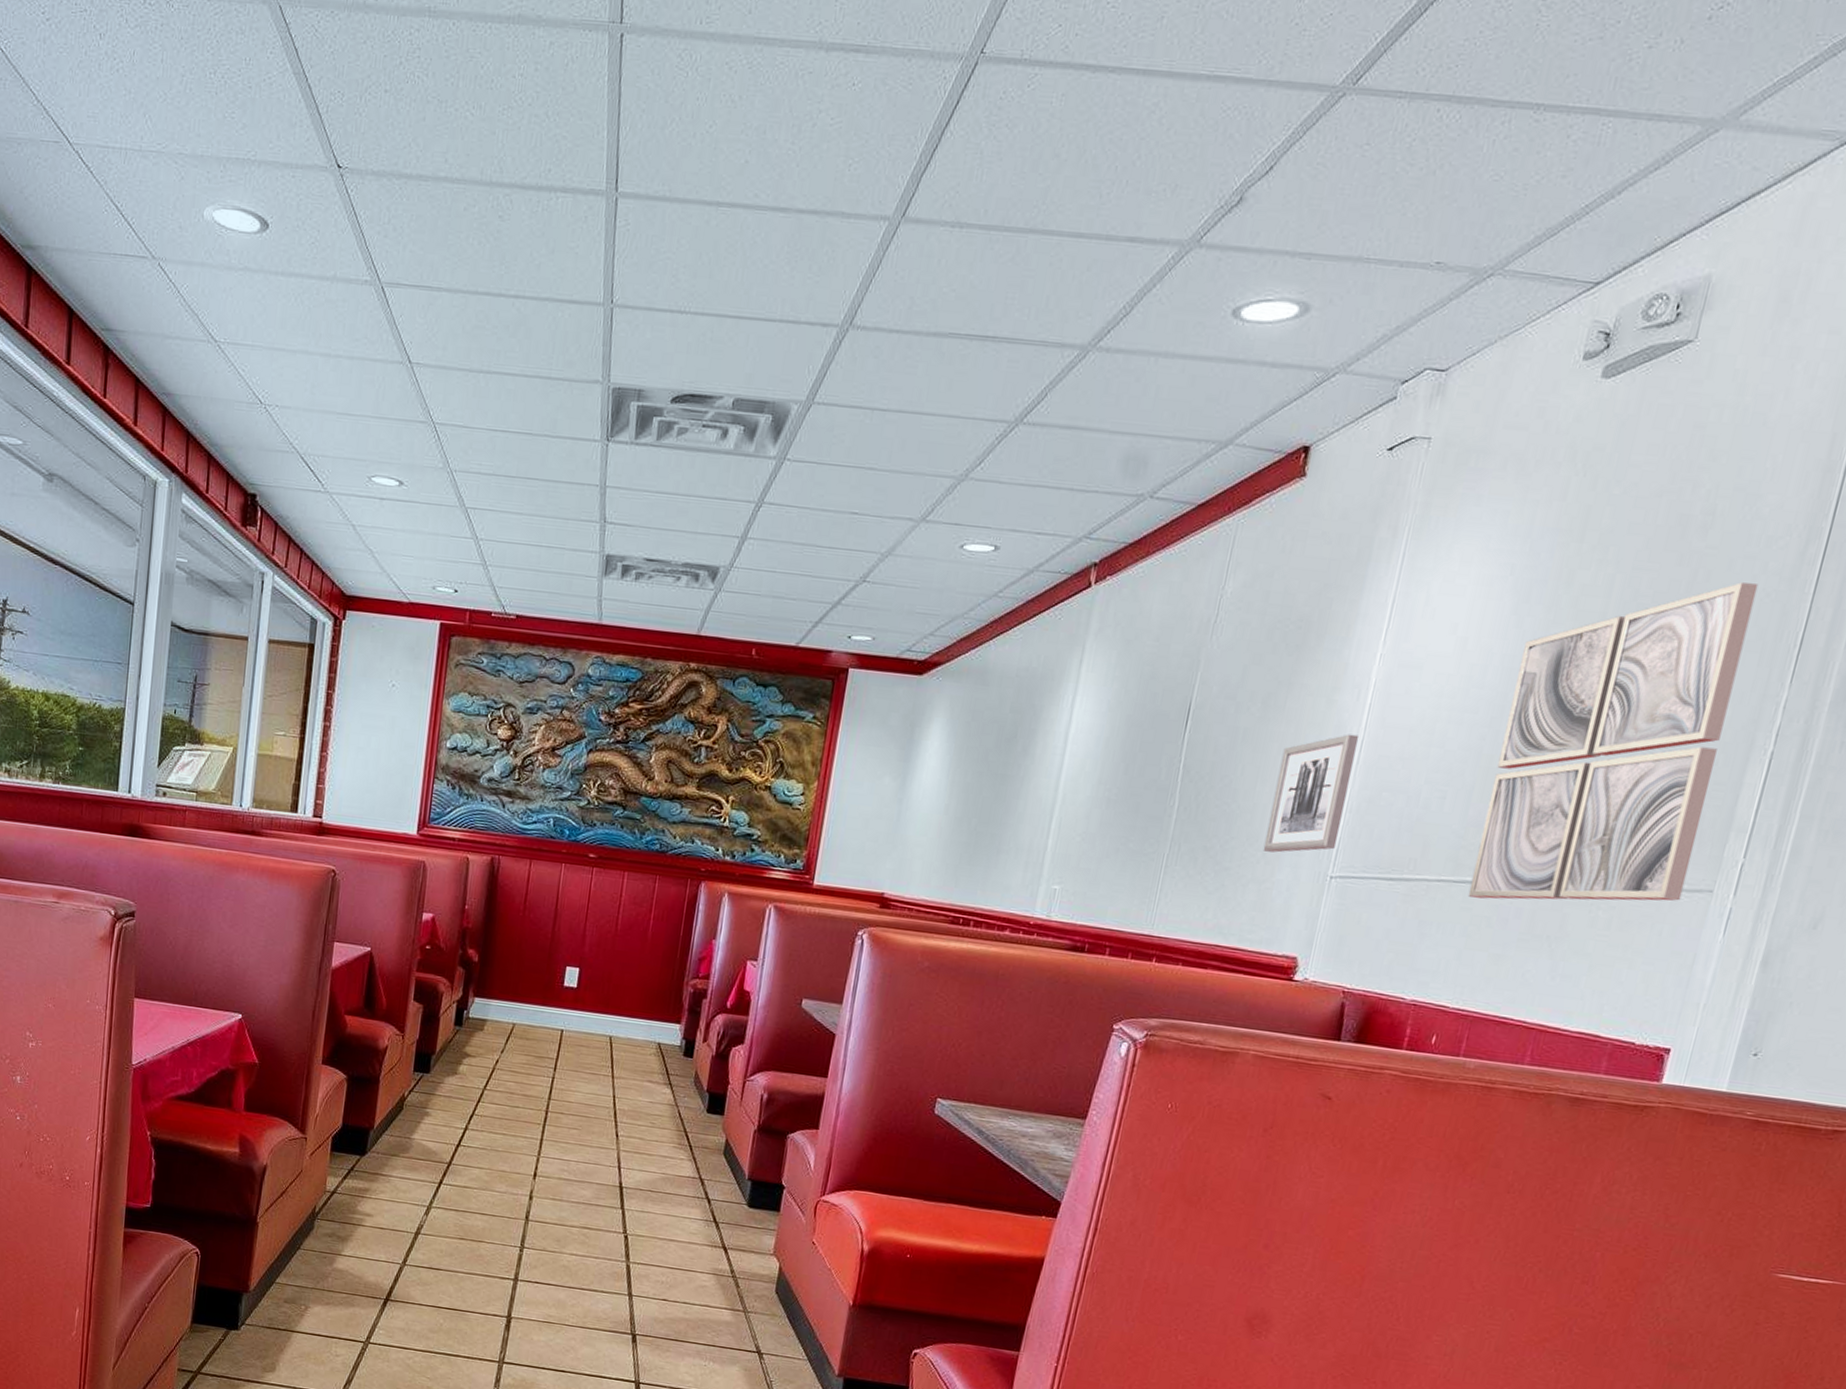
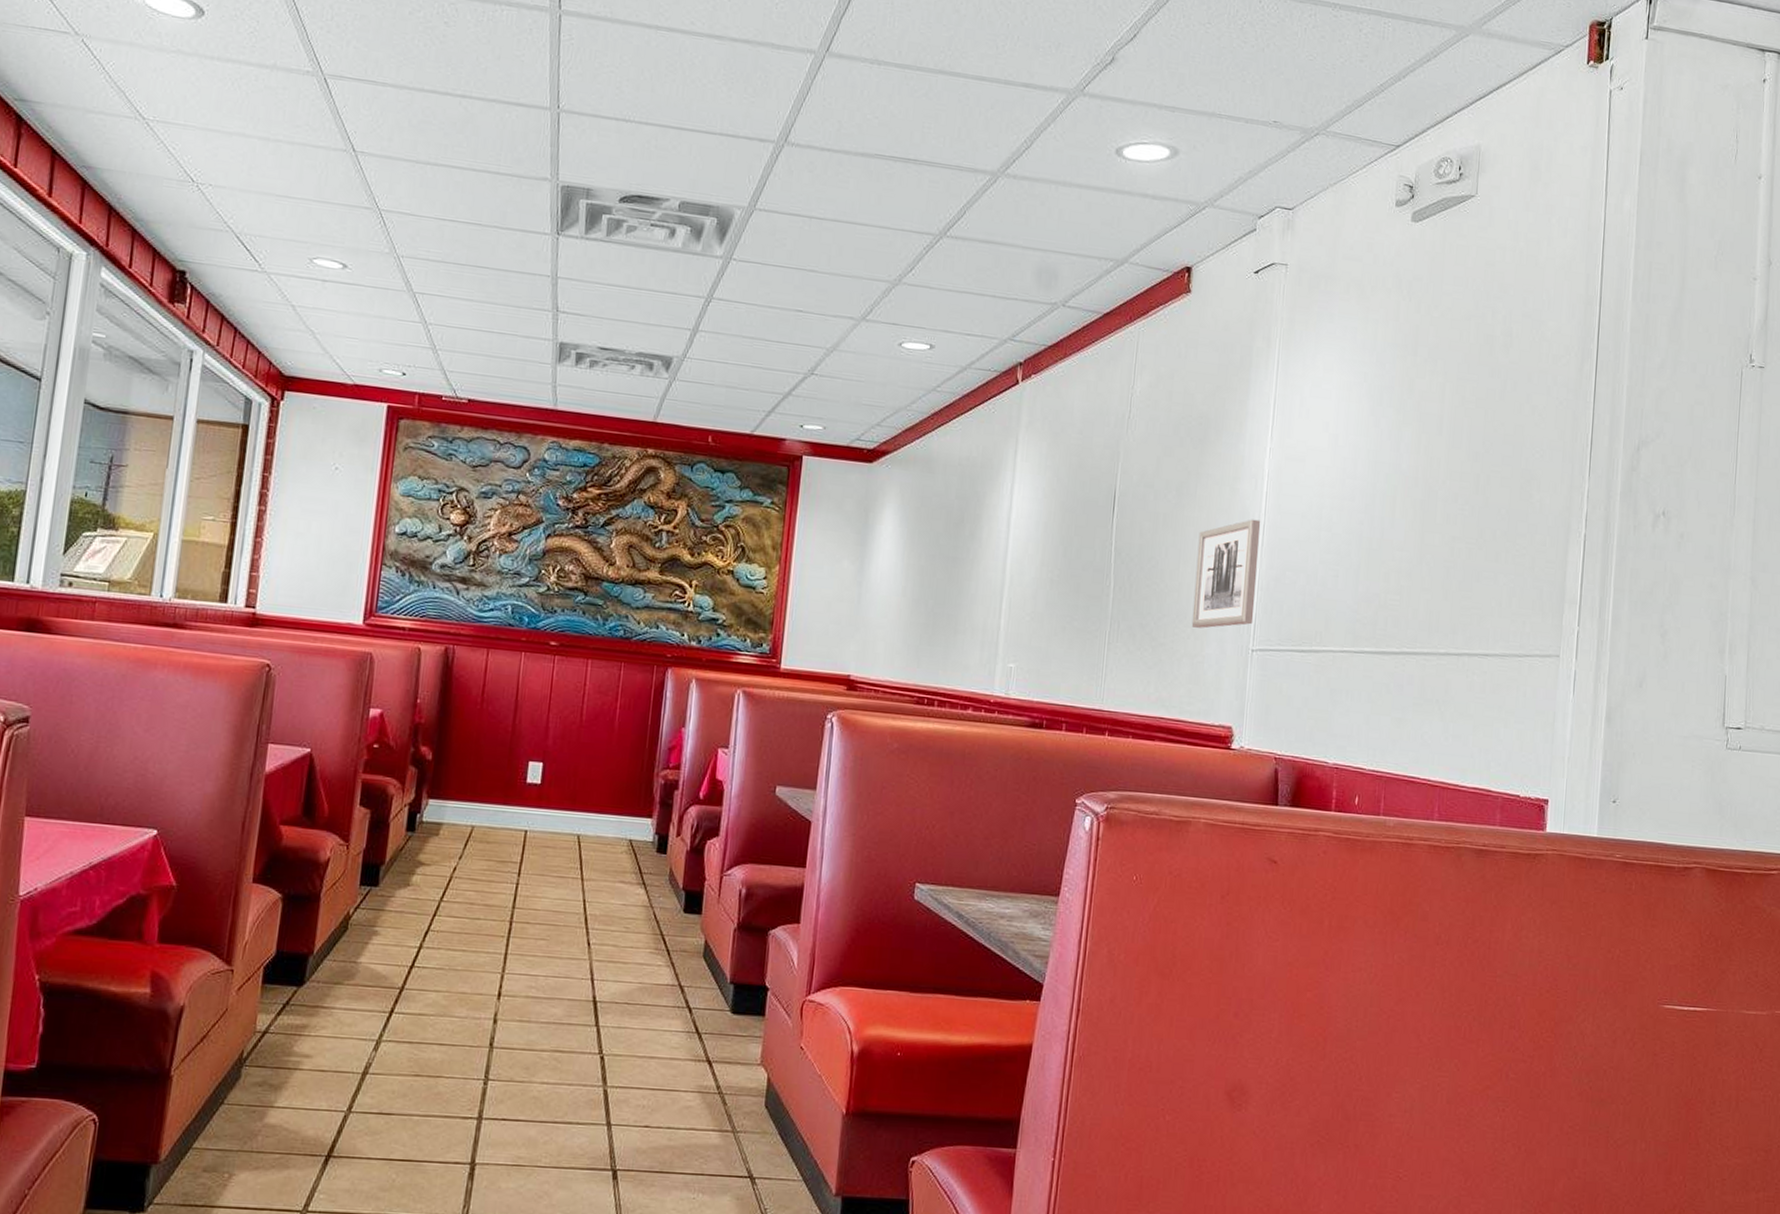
wall art: present [1467,582,1759,901] -> none [1367,392,1553,668]

